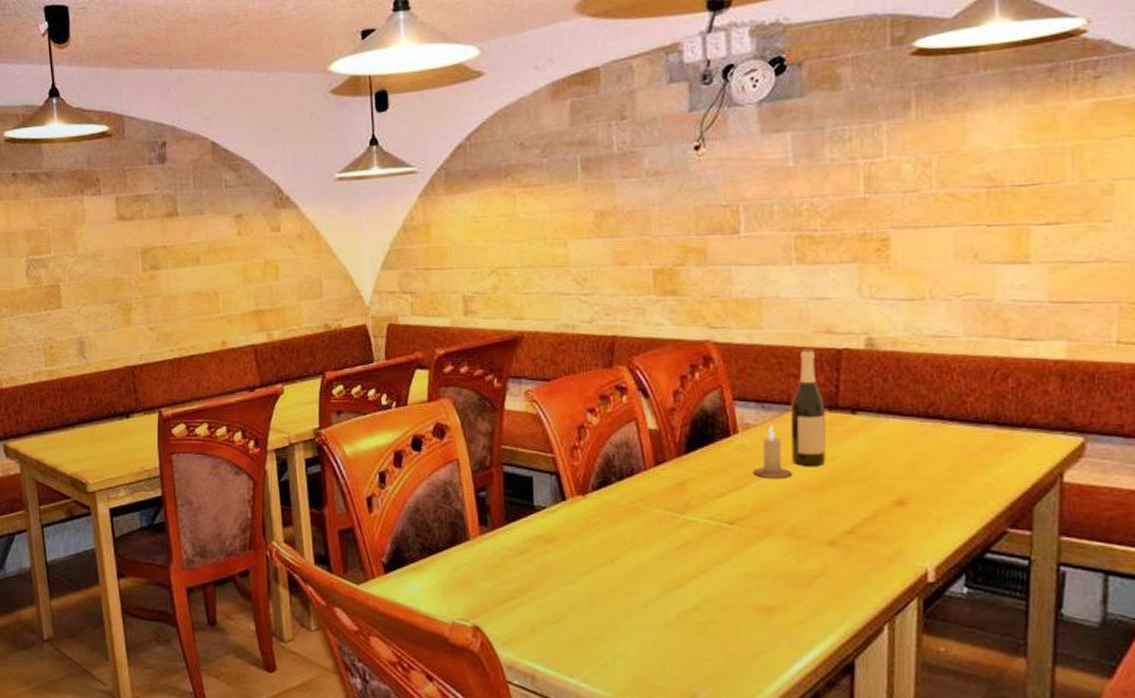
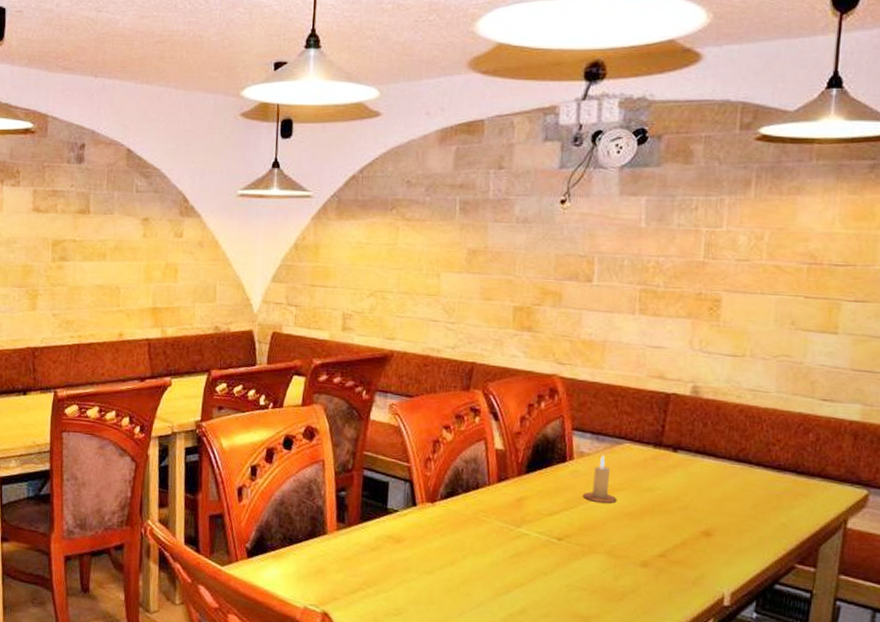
wine bottle: present [790,348,826,466] -> none [617,390,652,495]

